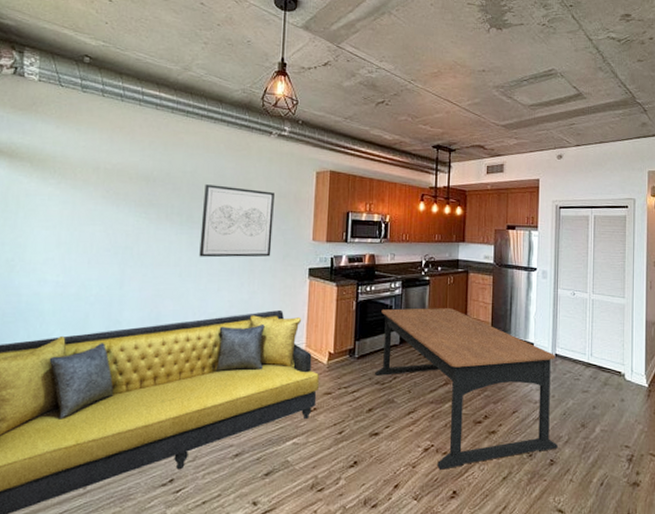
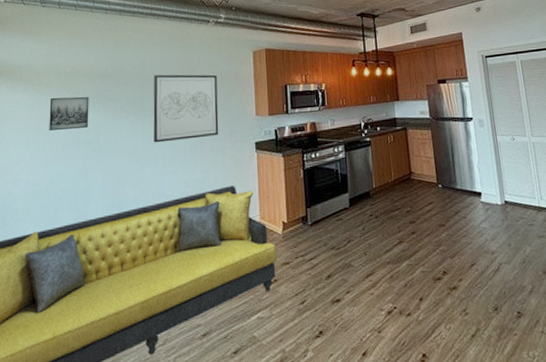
wall art: none [83,195,131,233] -> present [49,96,89,132]
dining table: present [375,308,558,470] -> none [328,166,523,332]

